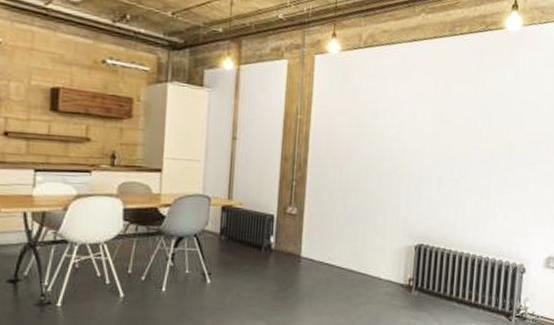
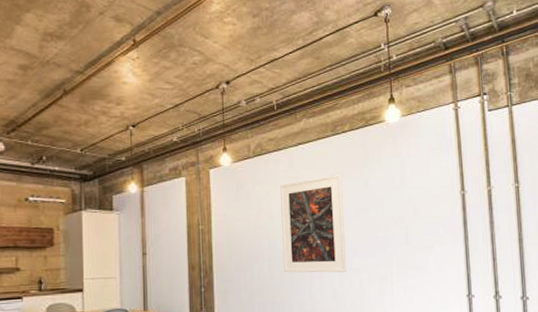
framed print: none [382,78,454,181] -> present [279,174,347,273]

